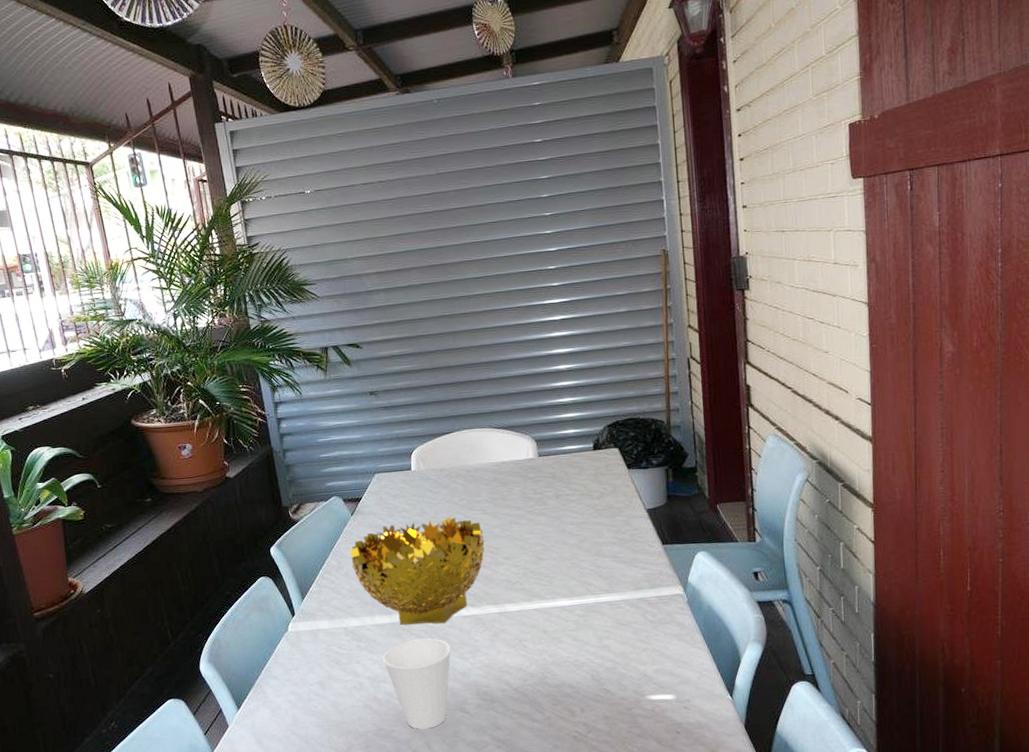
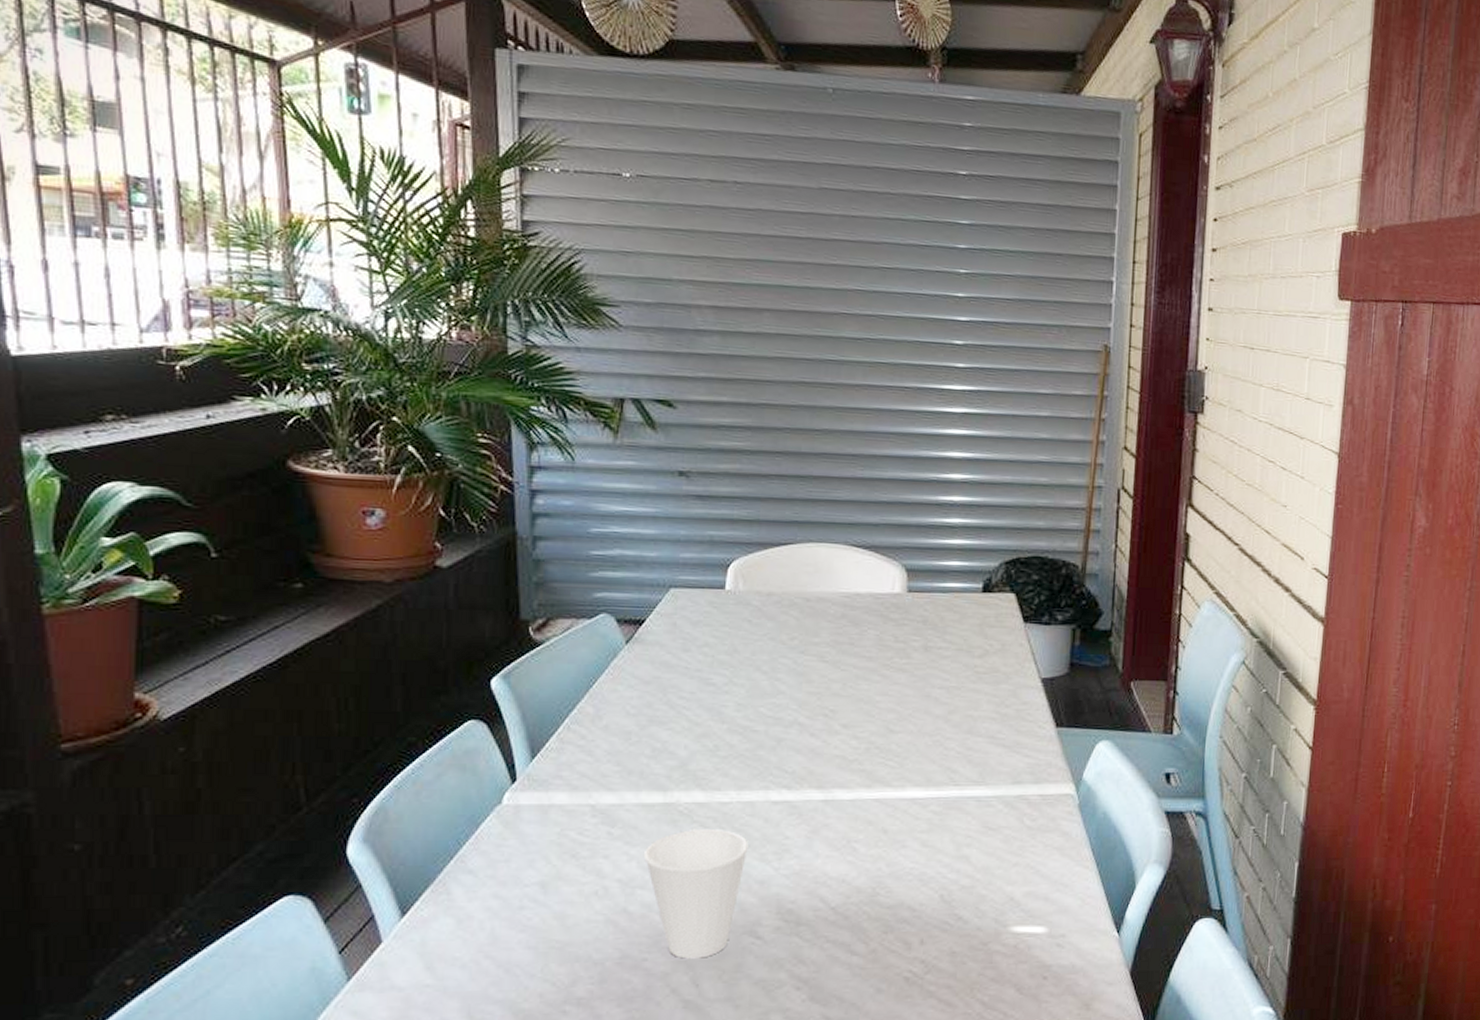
decorative bowl: present [349,516,485,625] -> none [615,660,817,810]

